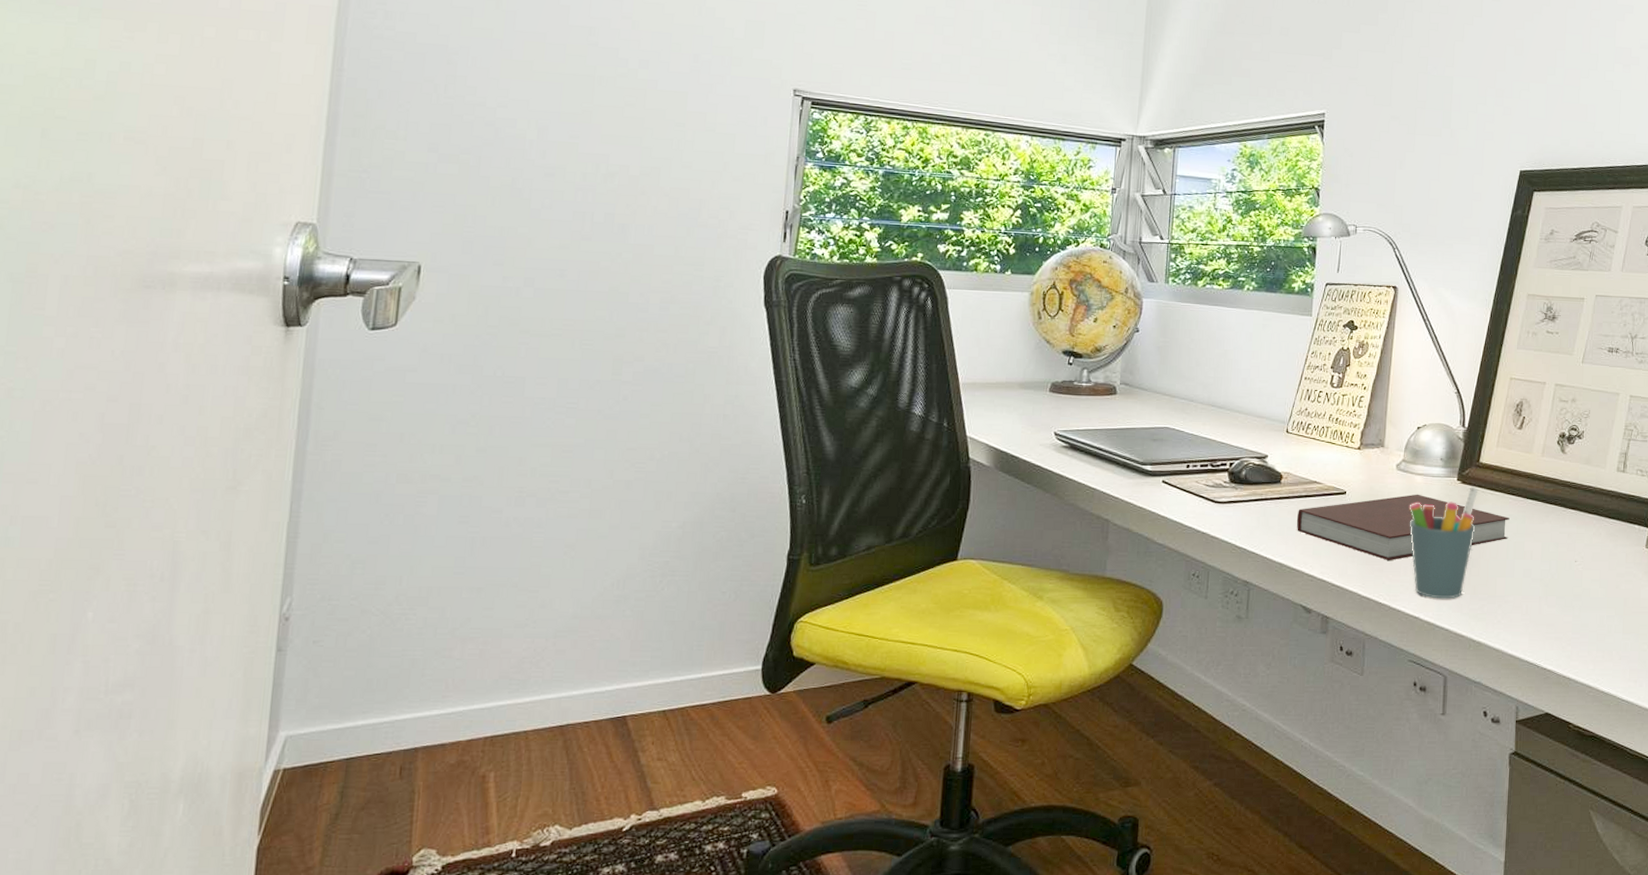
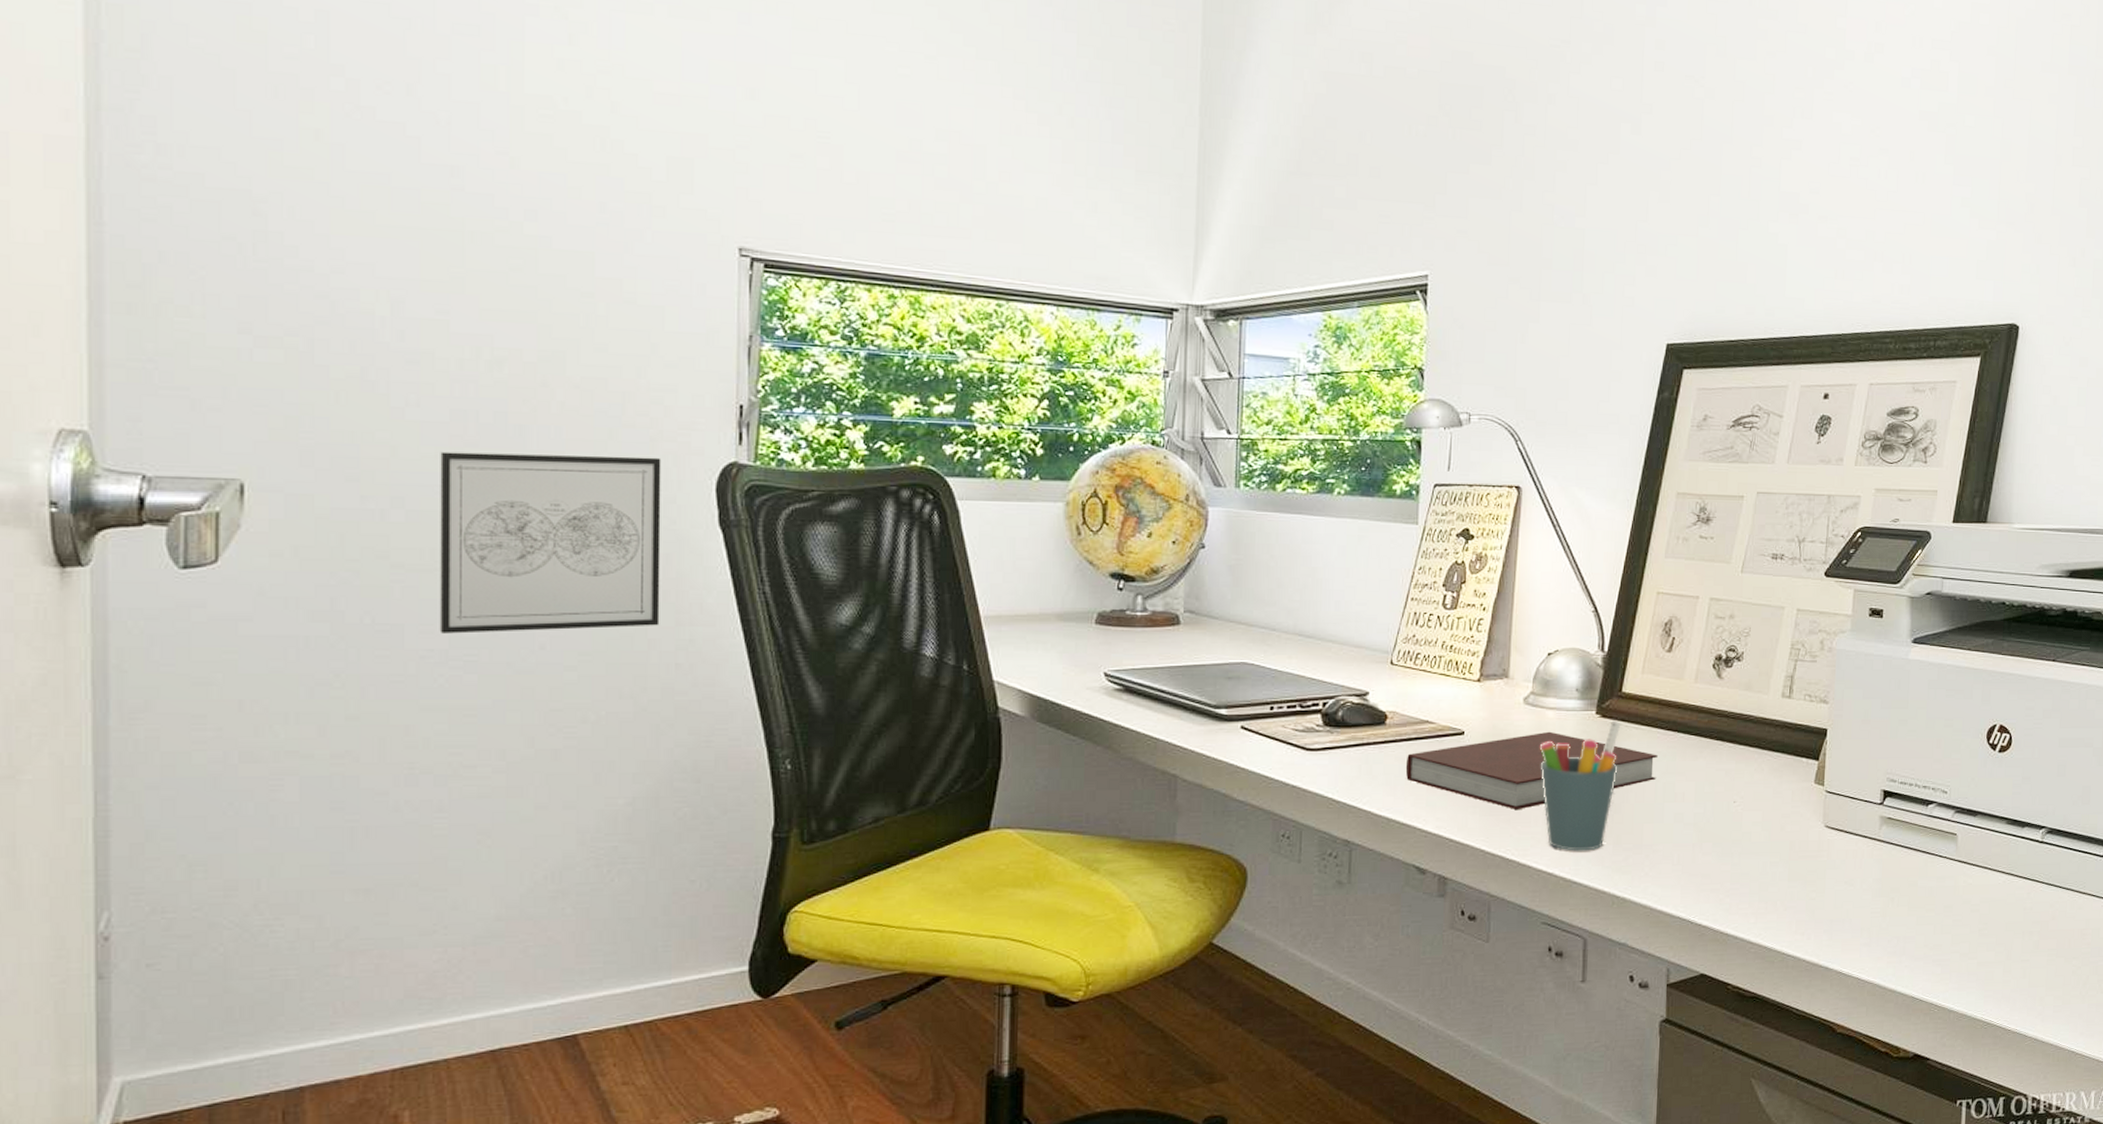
wall art: none [551,243,725,386] -> present [439,451,661,634]

